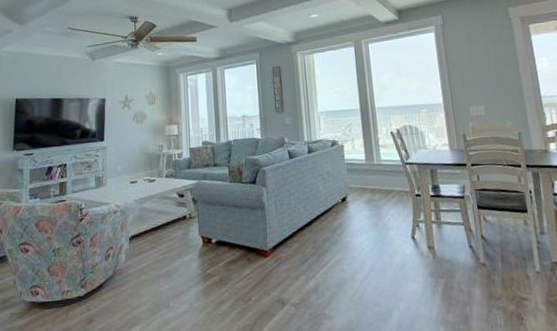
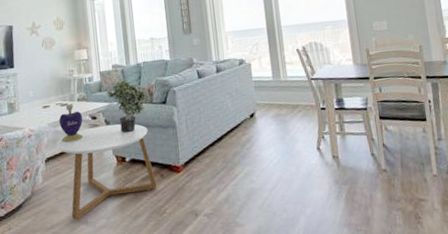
coffee table: none [140,203,243,304] -> present [55,124,157,220]
decorative container: none [145,179,170,221] -> present [58,103,84,143]
potted plant: none [194,158,237,213] -> present [105,80,148,133]

